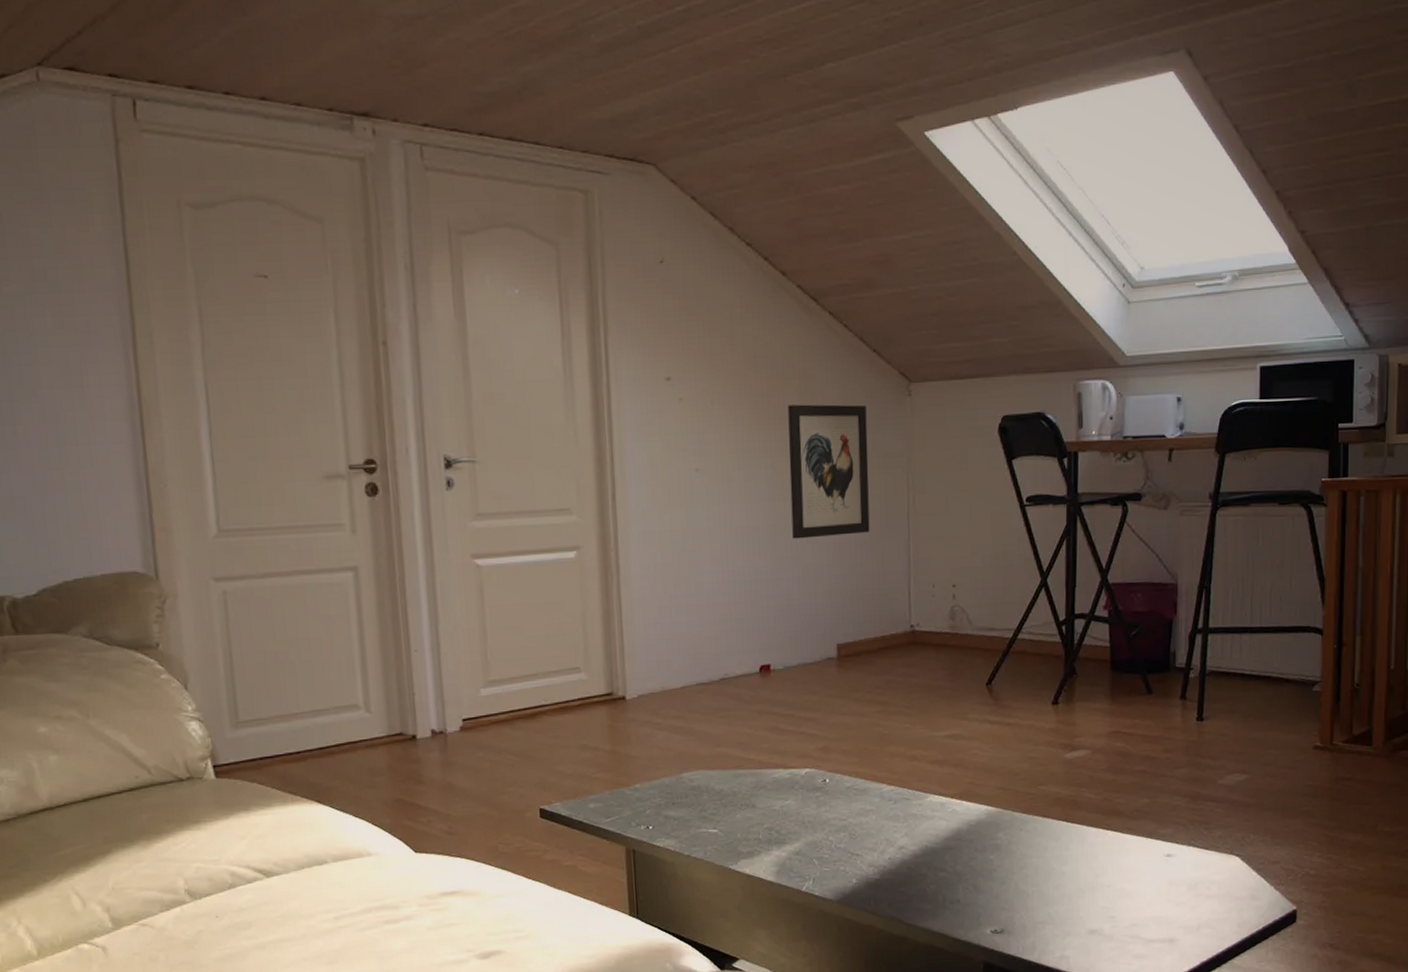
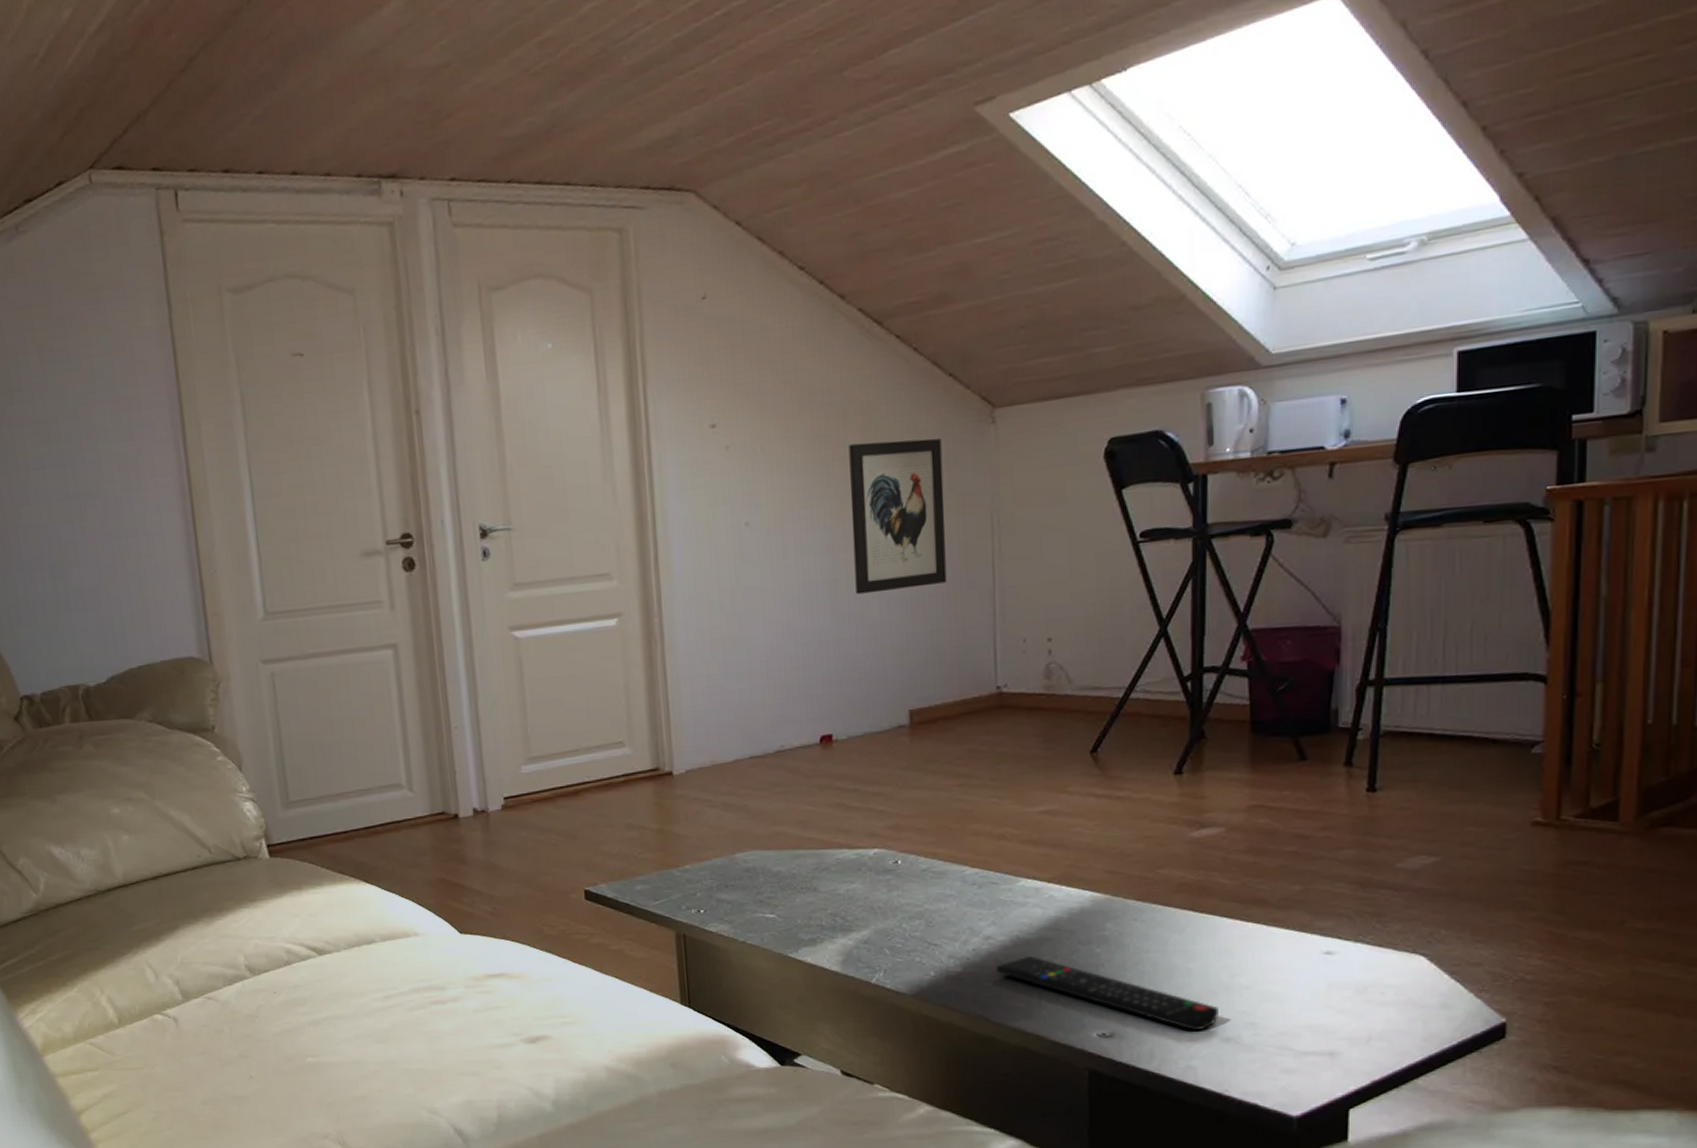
remote control: none [907,862,1086,925] -> present [995,955,1219,1032]

